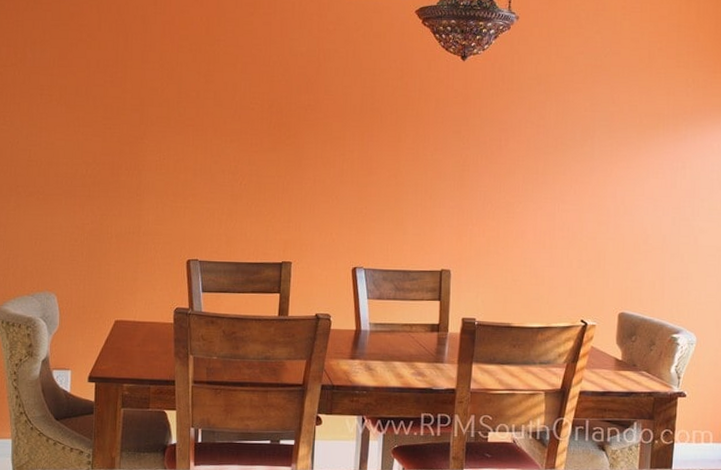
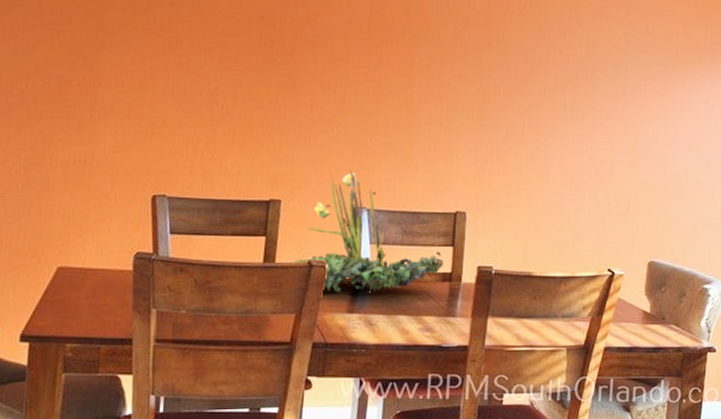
plant: none [303,234,431,342] -> present [293,170,443,293]

